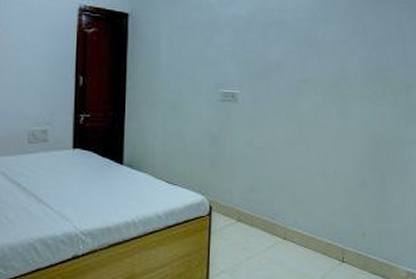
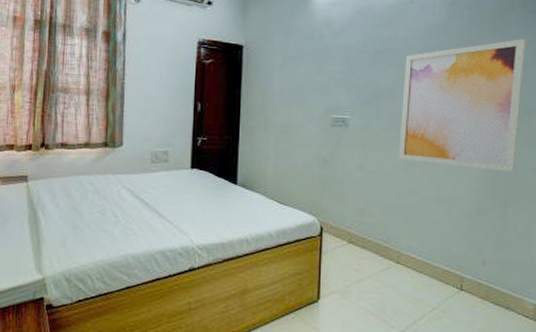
wall art: none [286,14,406,146] -> present [398,39,527,173]

